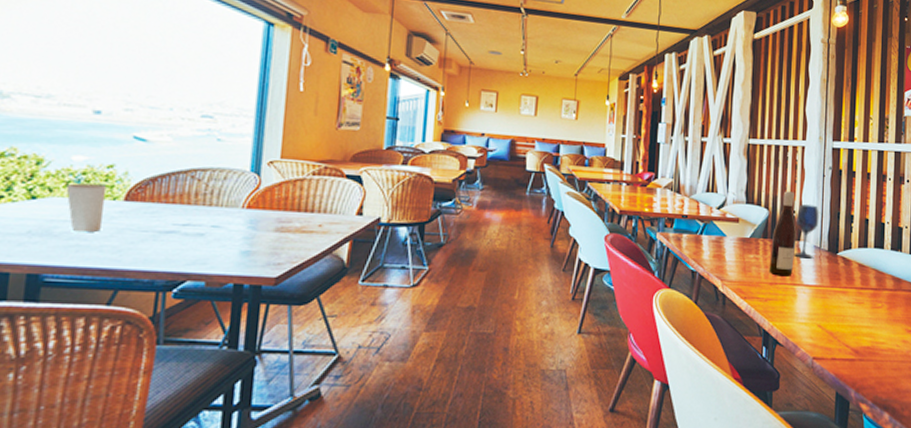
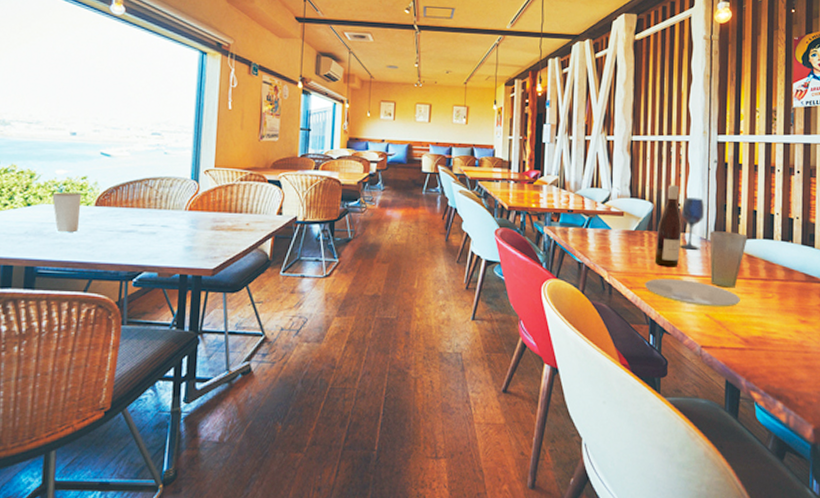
plate: none [759,288,851,318] -> present [645,278,740,308]
cup: none [823,239,859,298] -> present [710,231,747,288]

